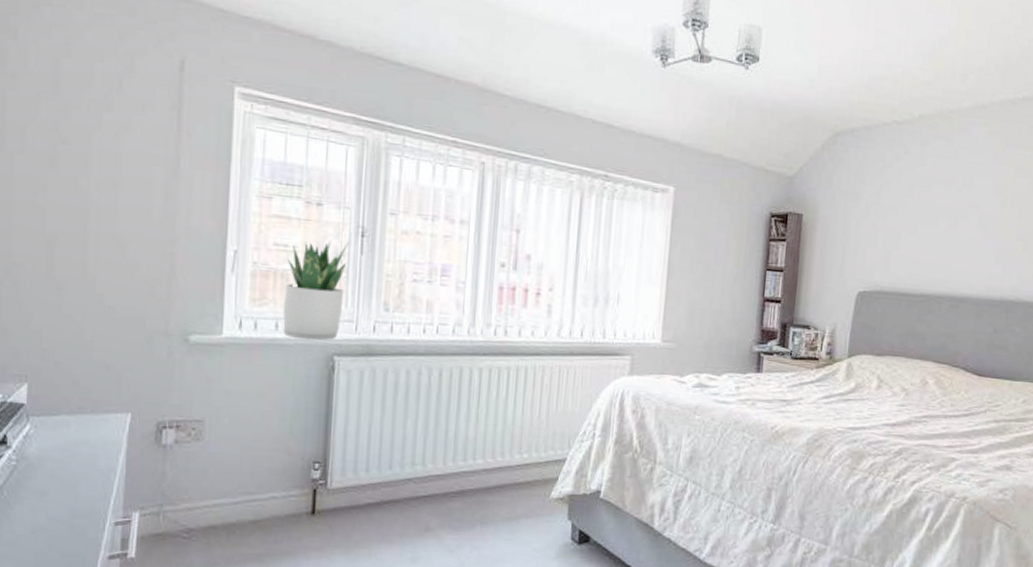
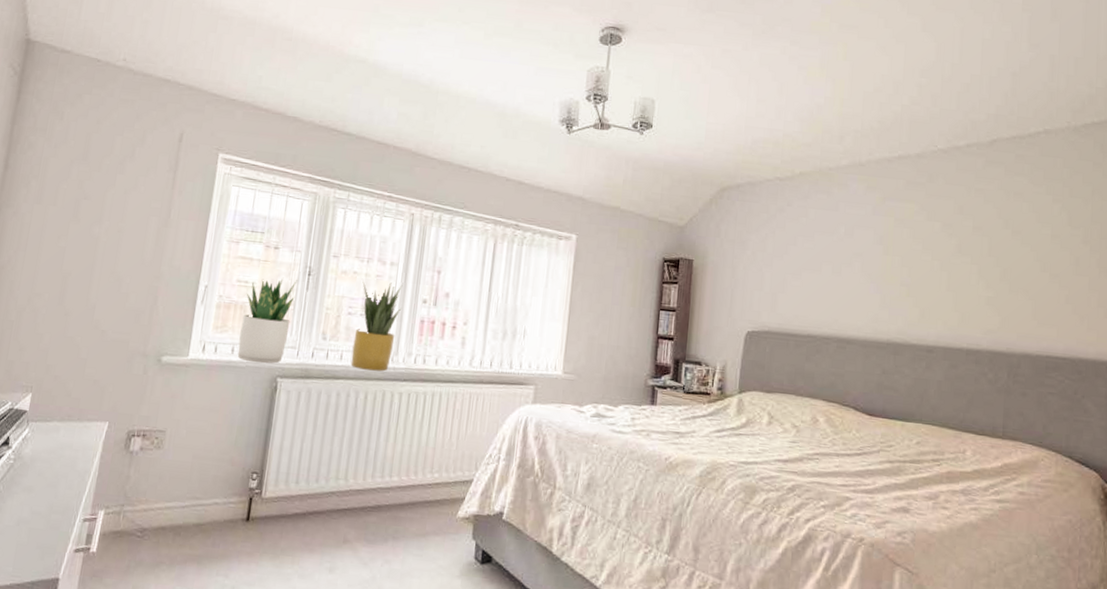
planter: none [420,241,476,346] -> present [350,280,403,372]

